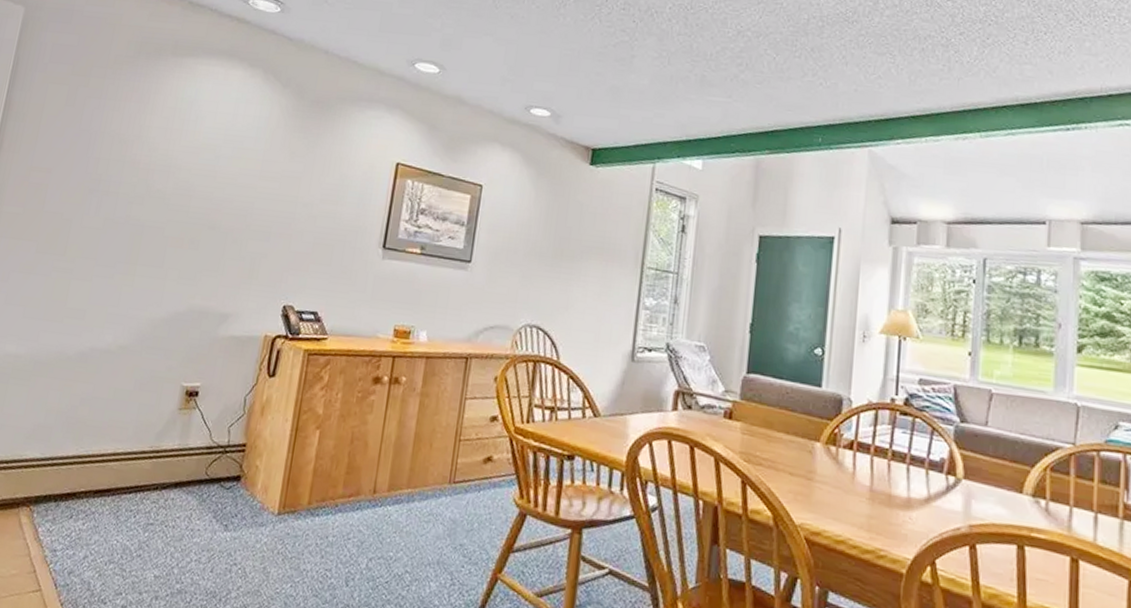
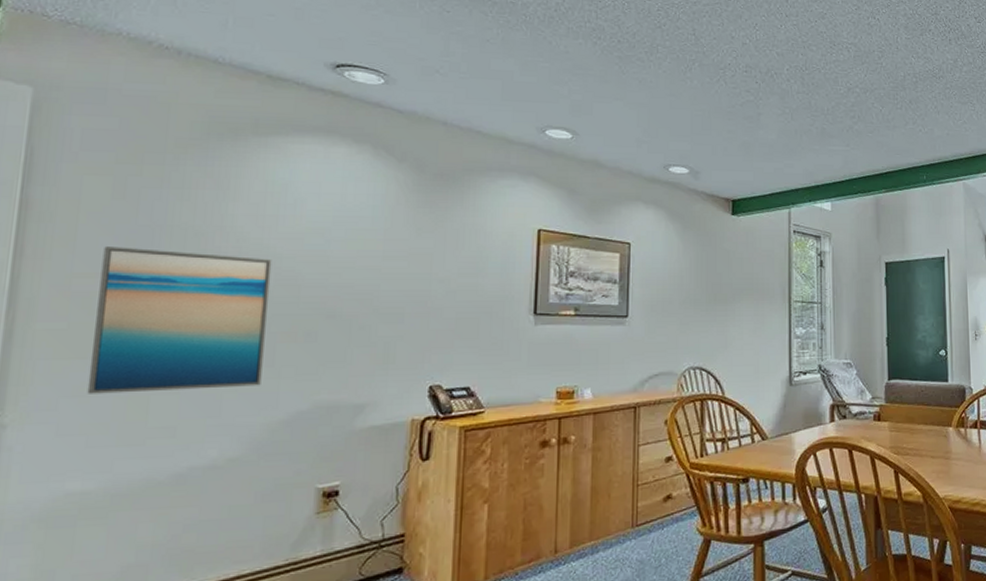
wall art: none [29,146,173,284] -> present [87,247,272,394]

